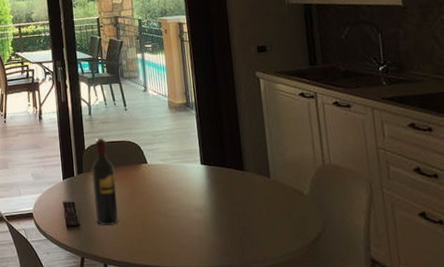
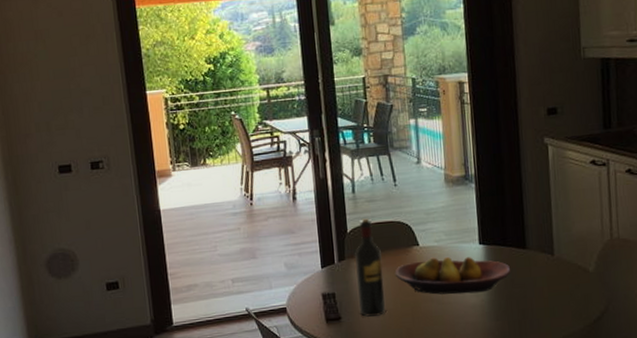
fruit bowl: none [126,174,231,209] -> present [395,256,511,295]

